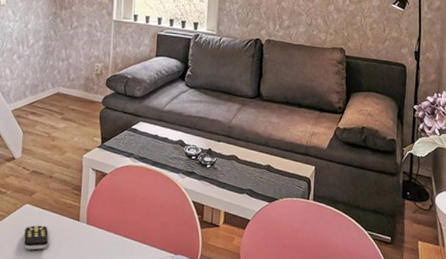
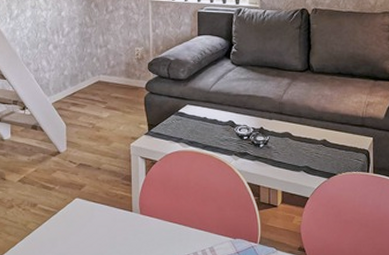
remote control: present [23,225,49,250] -> none [77,219,103,245]

